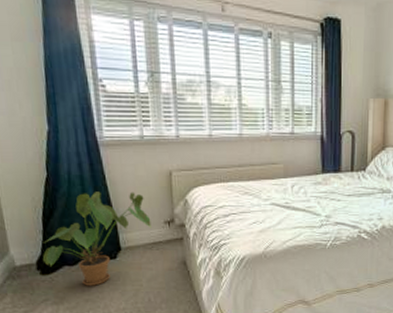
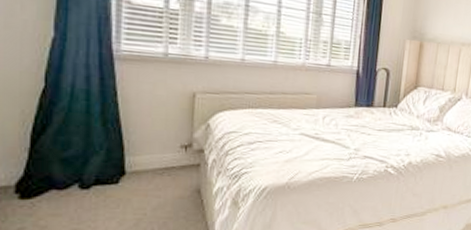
house plant: present [42,192,152,286] -> none [24,108,166,214]

